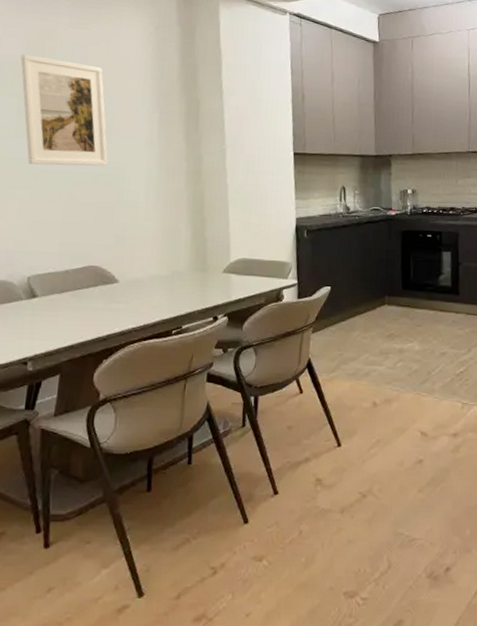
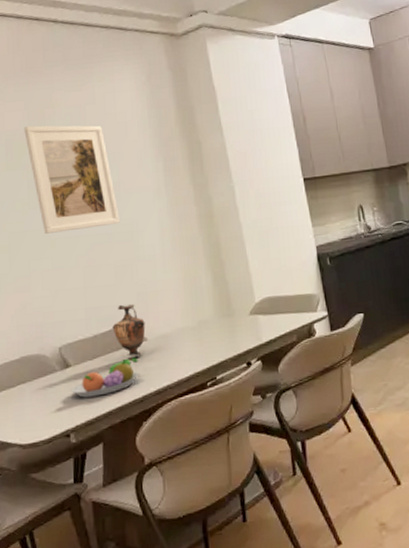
fruit bowl: none [34,297,107,329] -> present [71,357,139,398]
vase: none [85,244,119,296] -> present [112,303,146,357]

